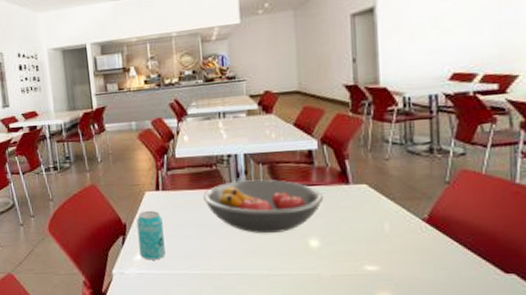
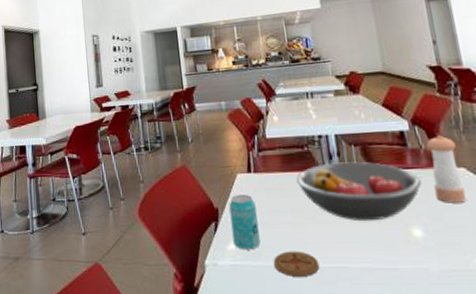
coaster: none [176,260,220,282] -> present [273,251,320,276]
pepper shaker: none [333,154,363,217] -> present [426,135,466,203]

